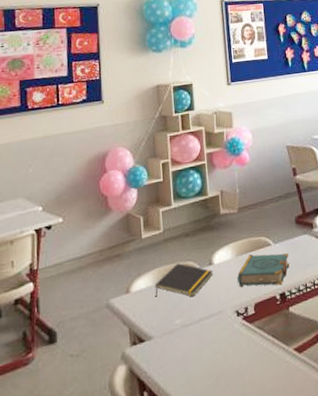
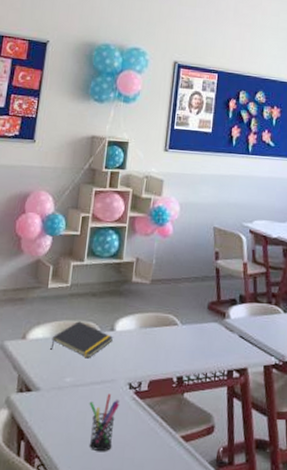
pen holder: none [202,325,232,383] -> present [89,394,120,451]
book: present [237,253,290,287] -> none [136,330,194,368]

